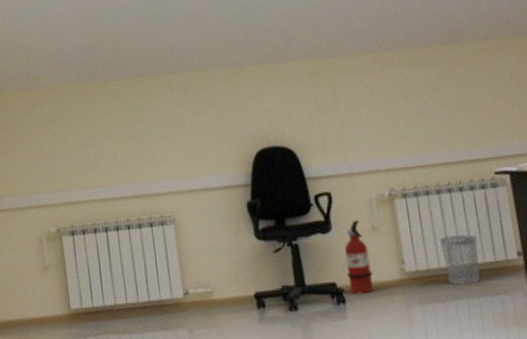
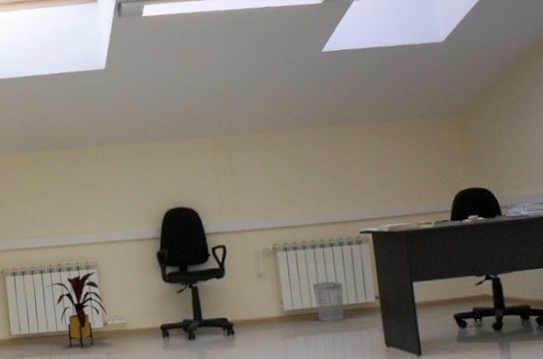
house plant: none [112,229,188,324] -> present [46,272,107,348]
fire extinguisher: present [345,219,374,295] -> none [235,268,257,328]

